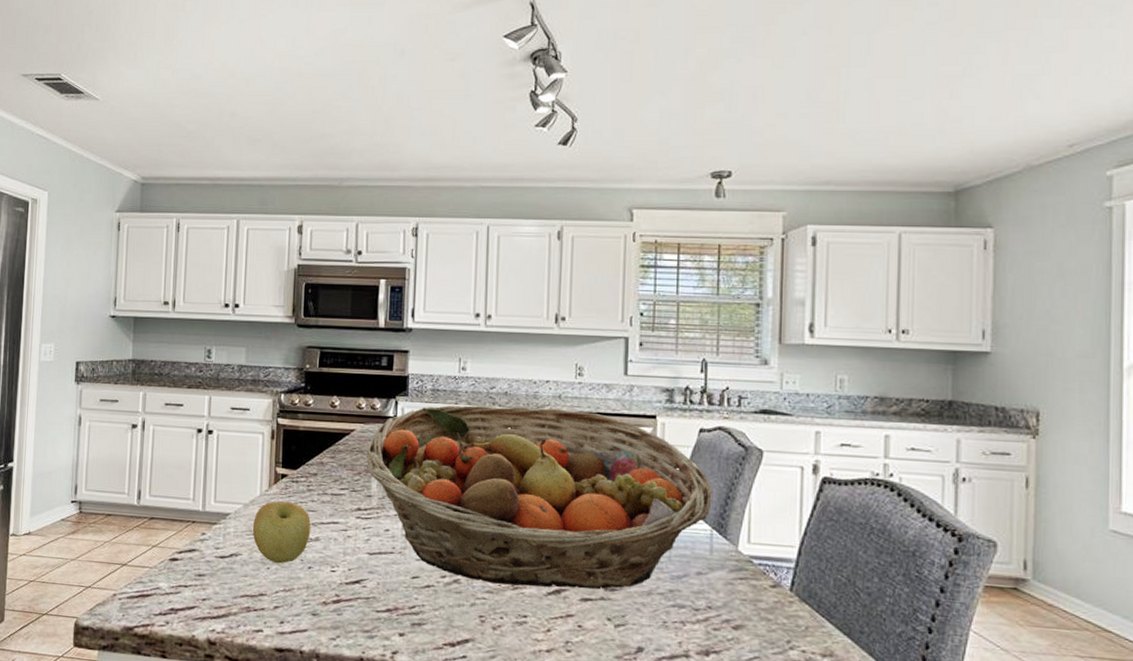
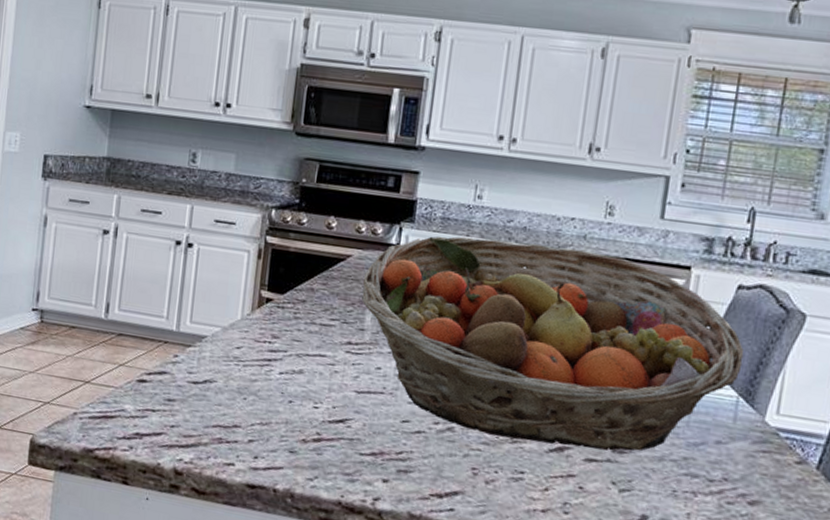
apple: present [252,501,311,564] -> none [229,326,296,395]

